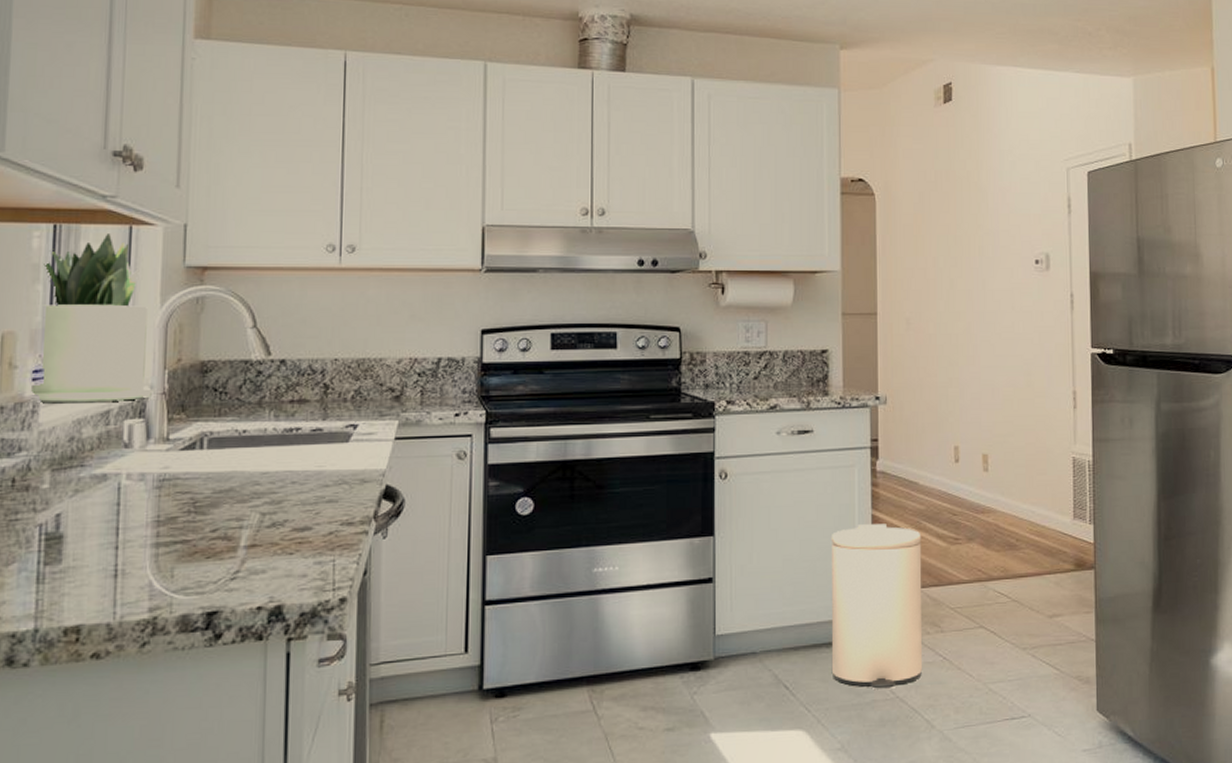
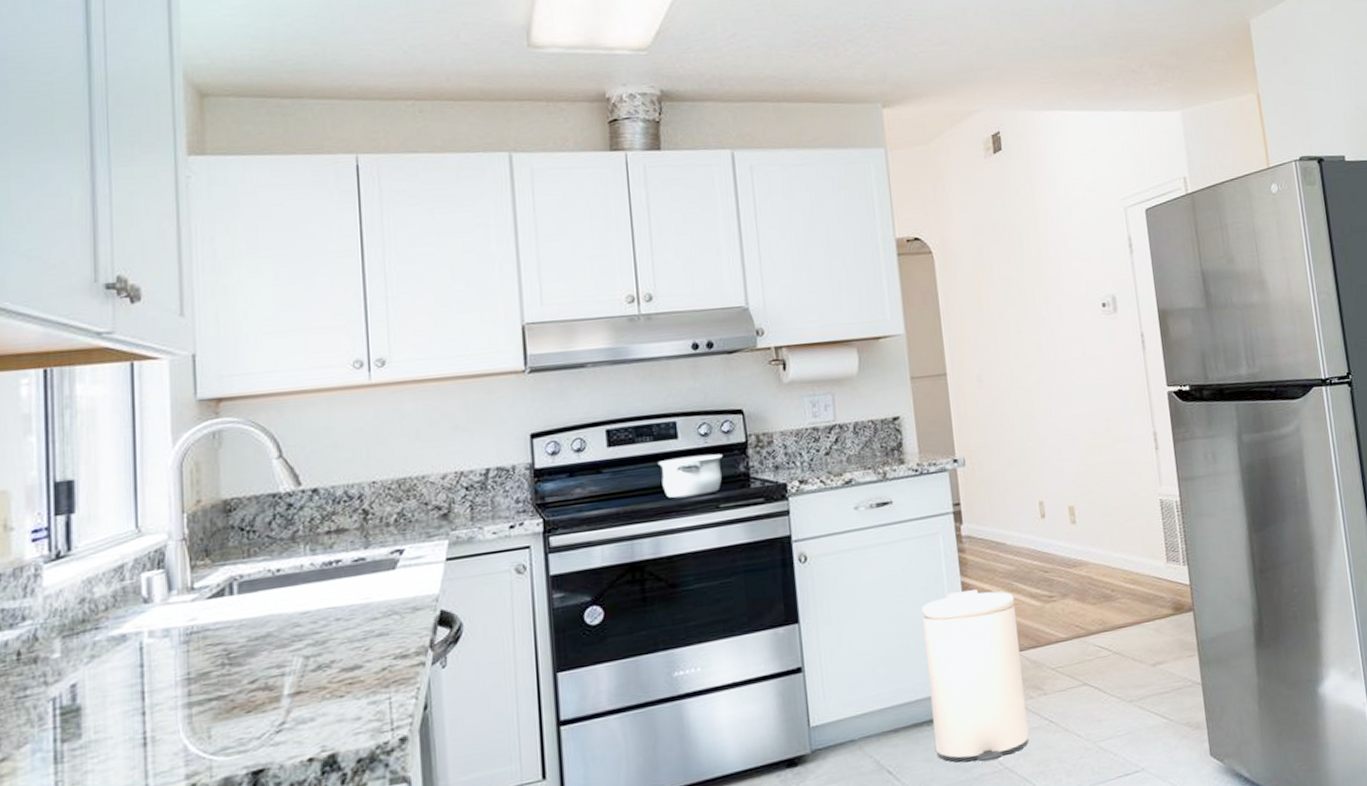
planter: present [31,234,155,404] -> none [32,373,174,564]
cooking pot: none [596,366,657,405] -> present [657,454,723,499]

